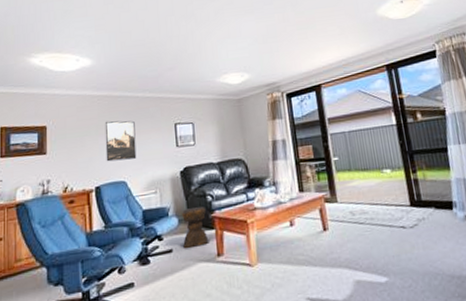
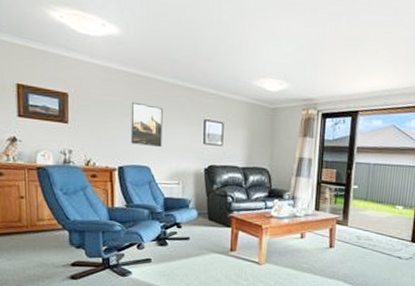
stool: present [181,206,209,248] -> none [200,204,225,240]

